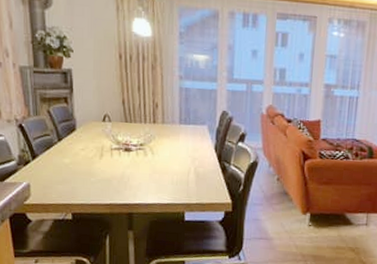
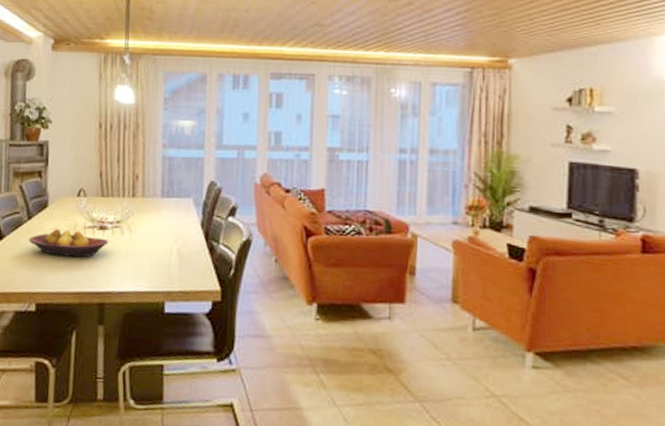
fruit bowl: none [60,150,134,175] -> present [28,229,109,258]

